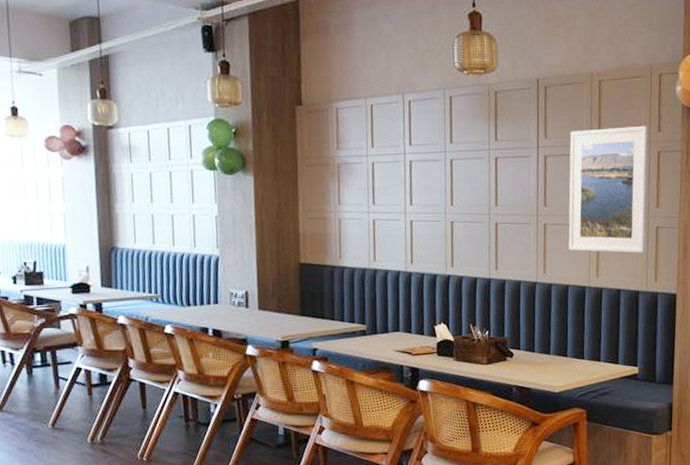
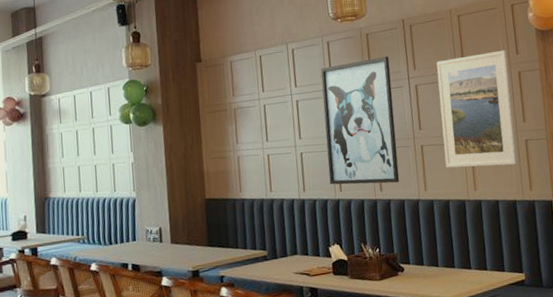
wall art: none [440,119,519,263] -> present [321,56,400,185]

